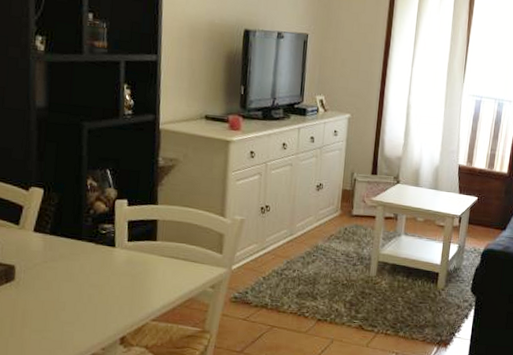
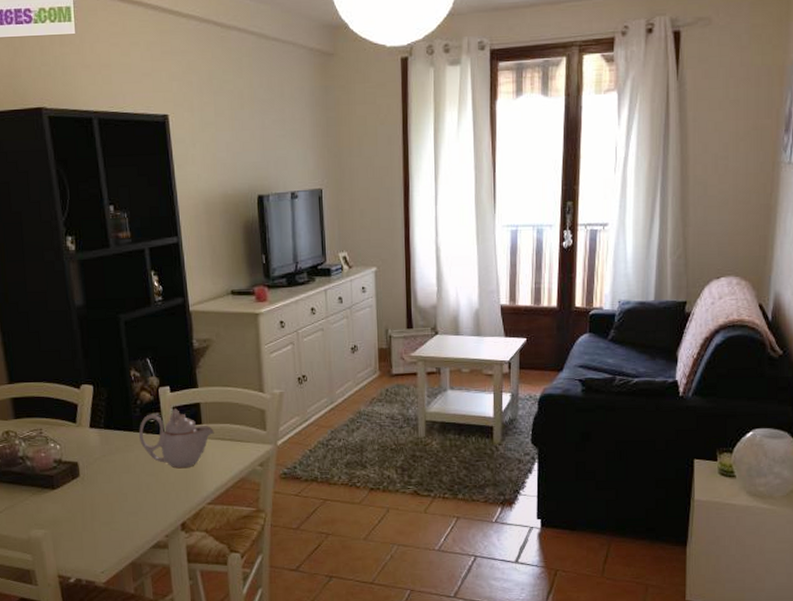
teapot: none [87,222,169,283] -> present [139,408,214,469]

